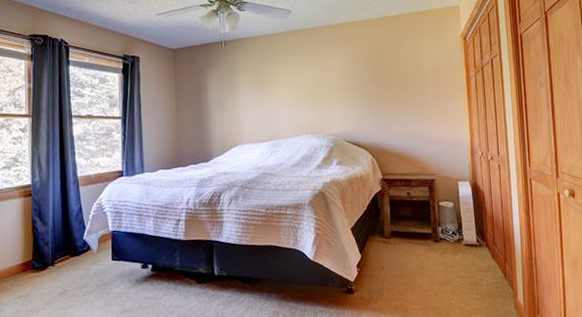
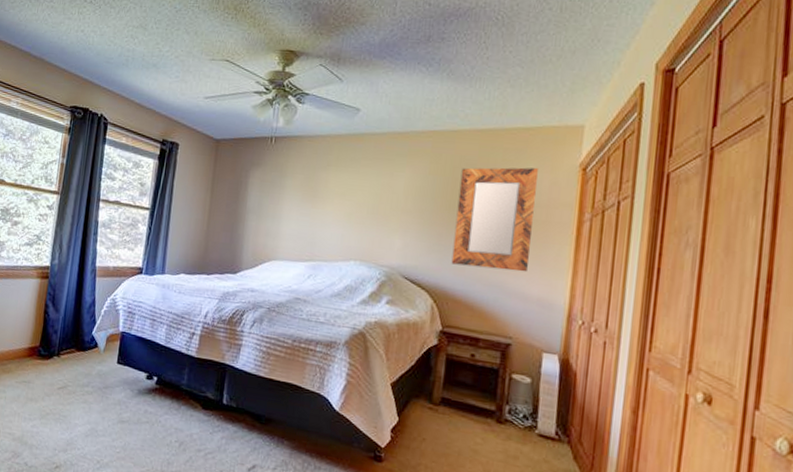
home mirror: none [377,42,437,125] -> present [451,167,538,273]

